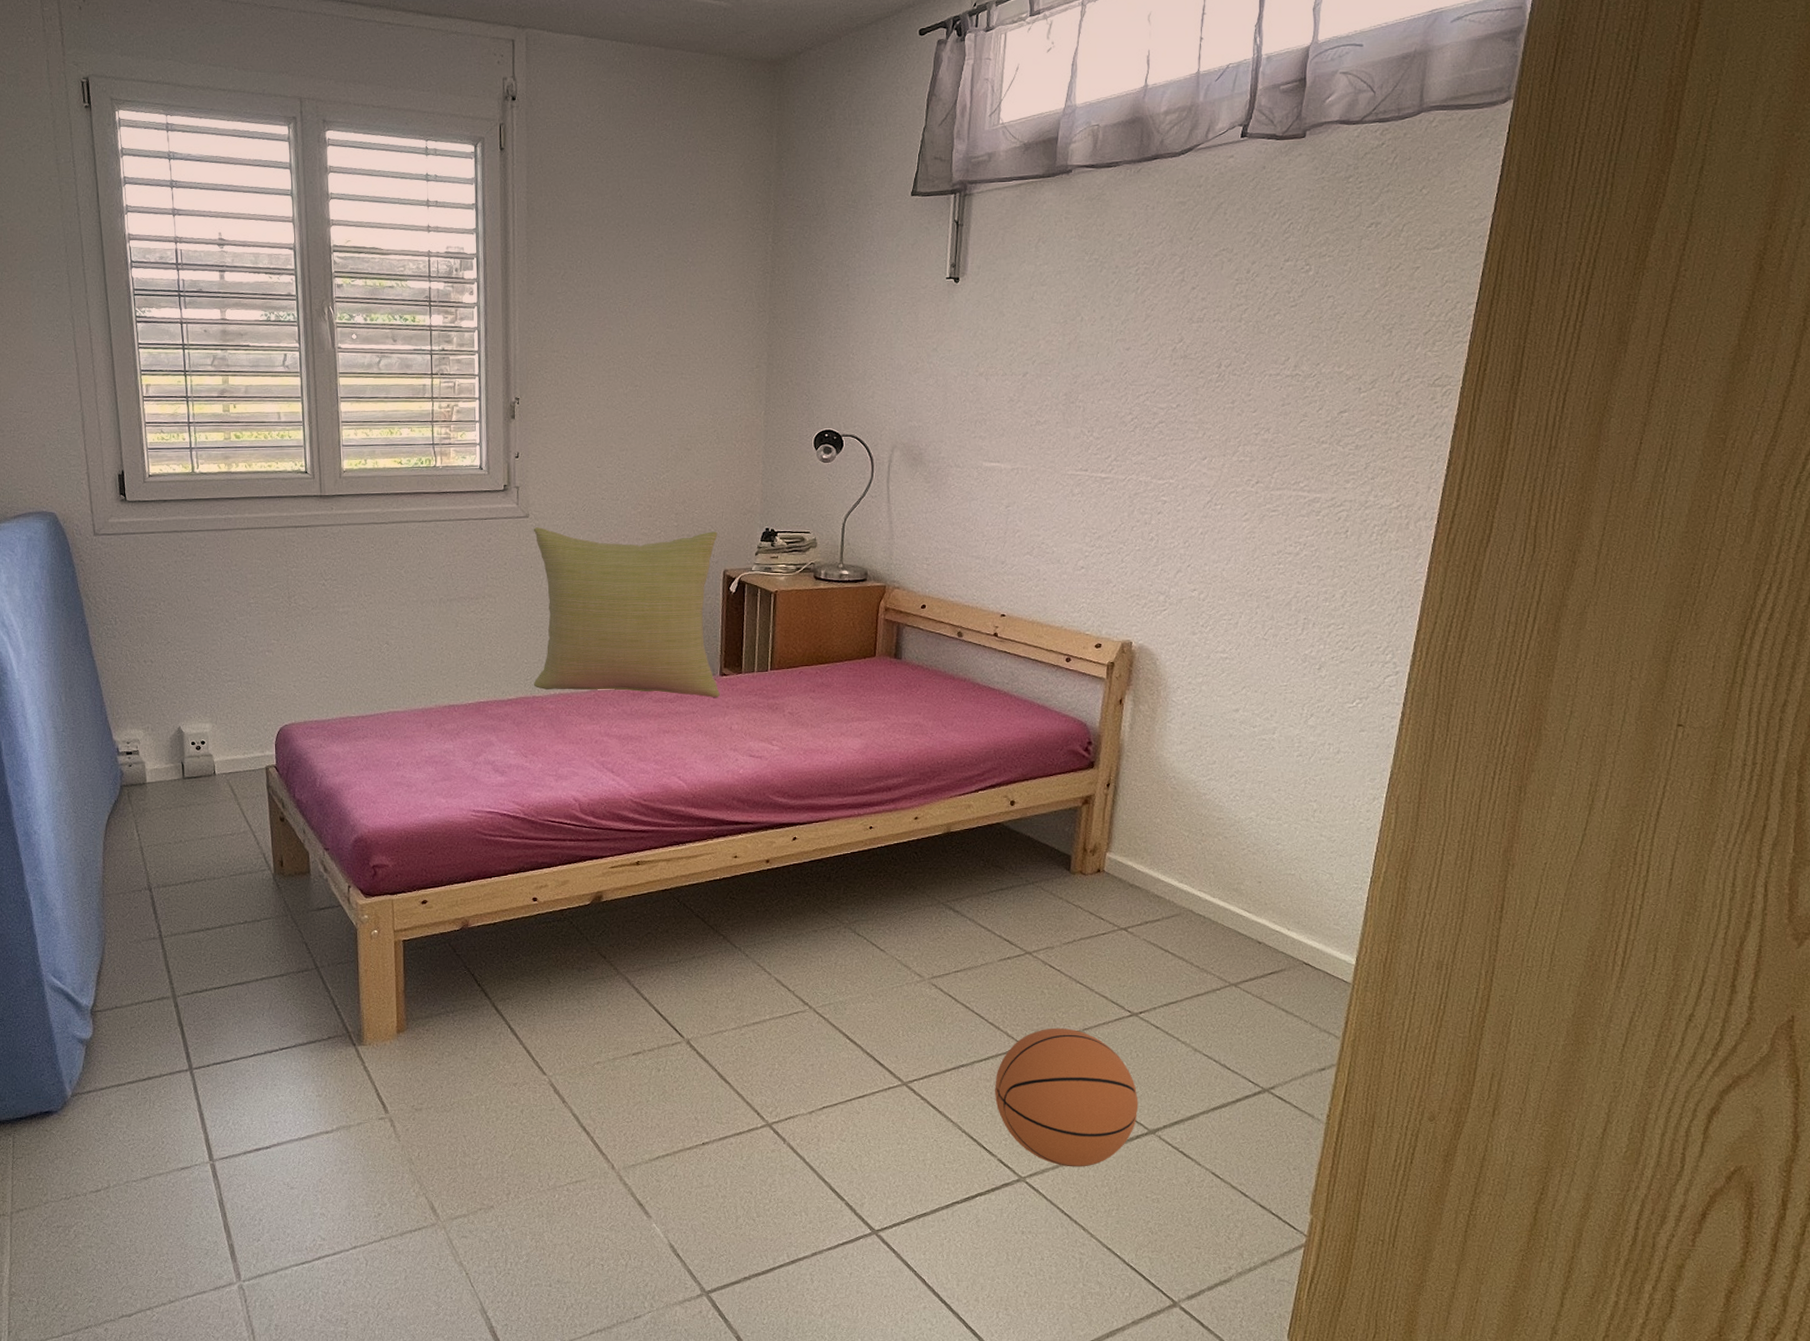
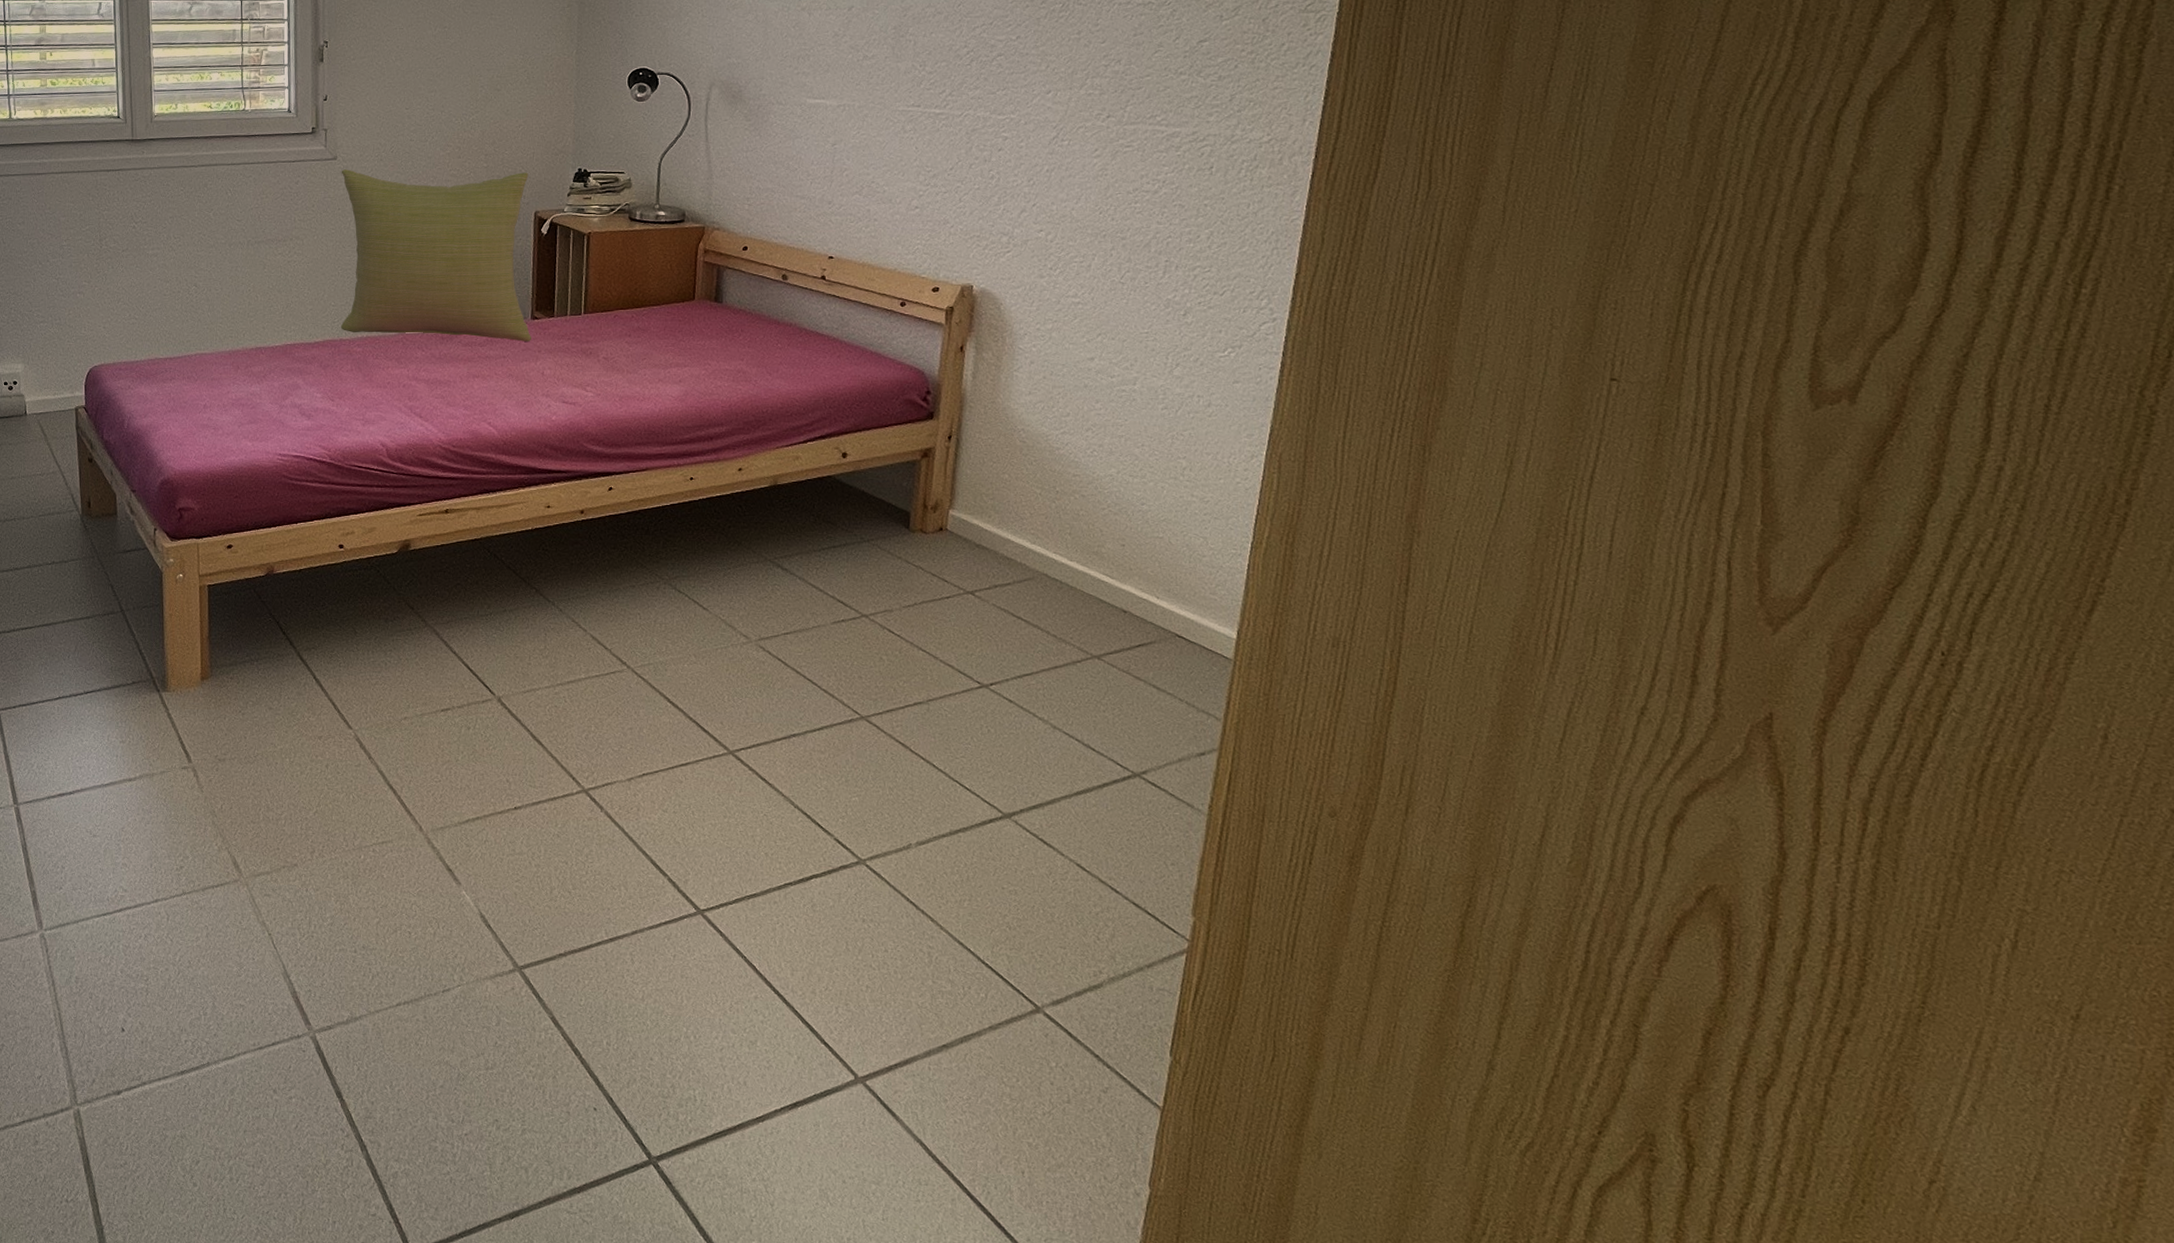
basketball: present [995,1027,1139,1167] -> none [830,697,991,852]

